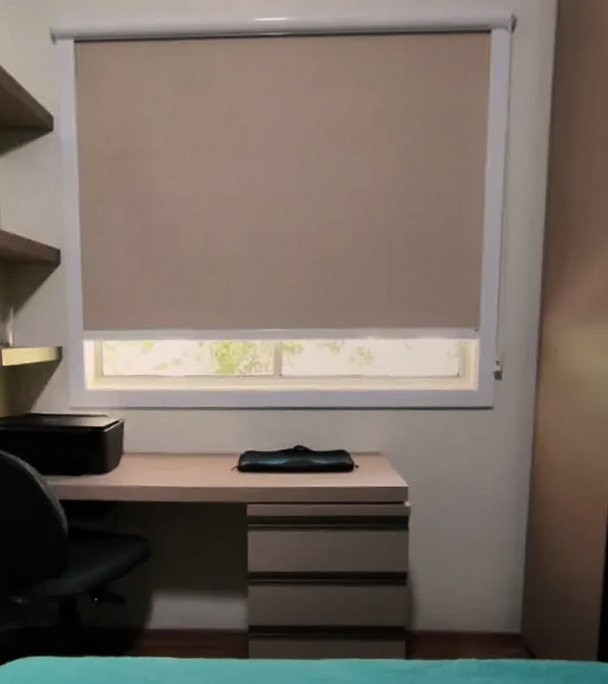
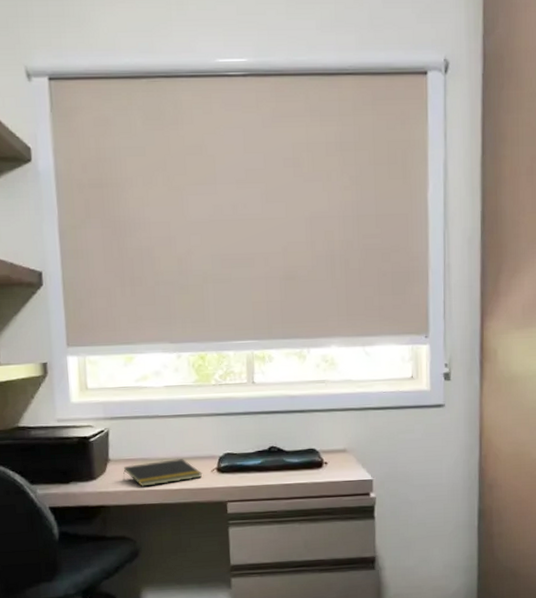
notepad: none [137,454,222,483] -> present [122,458,203,487]

